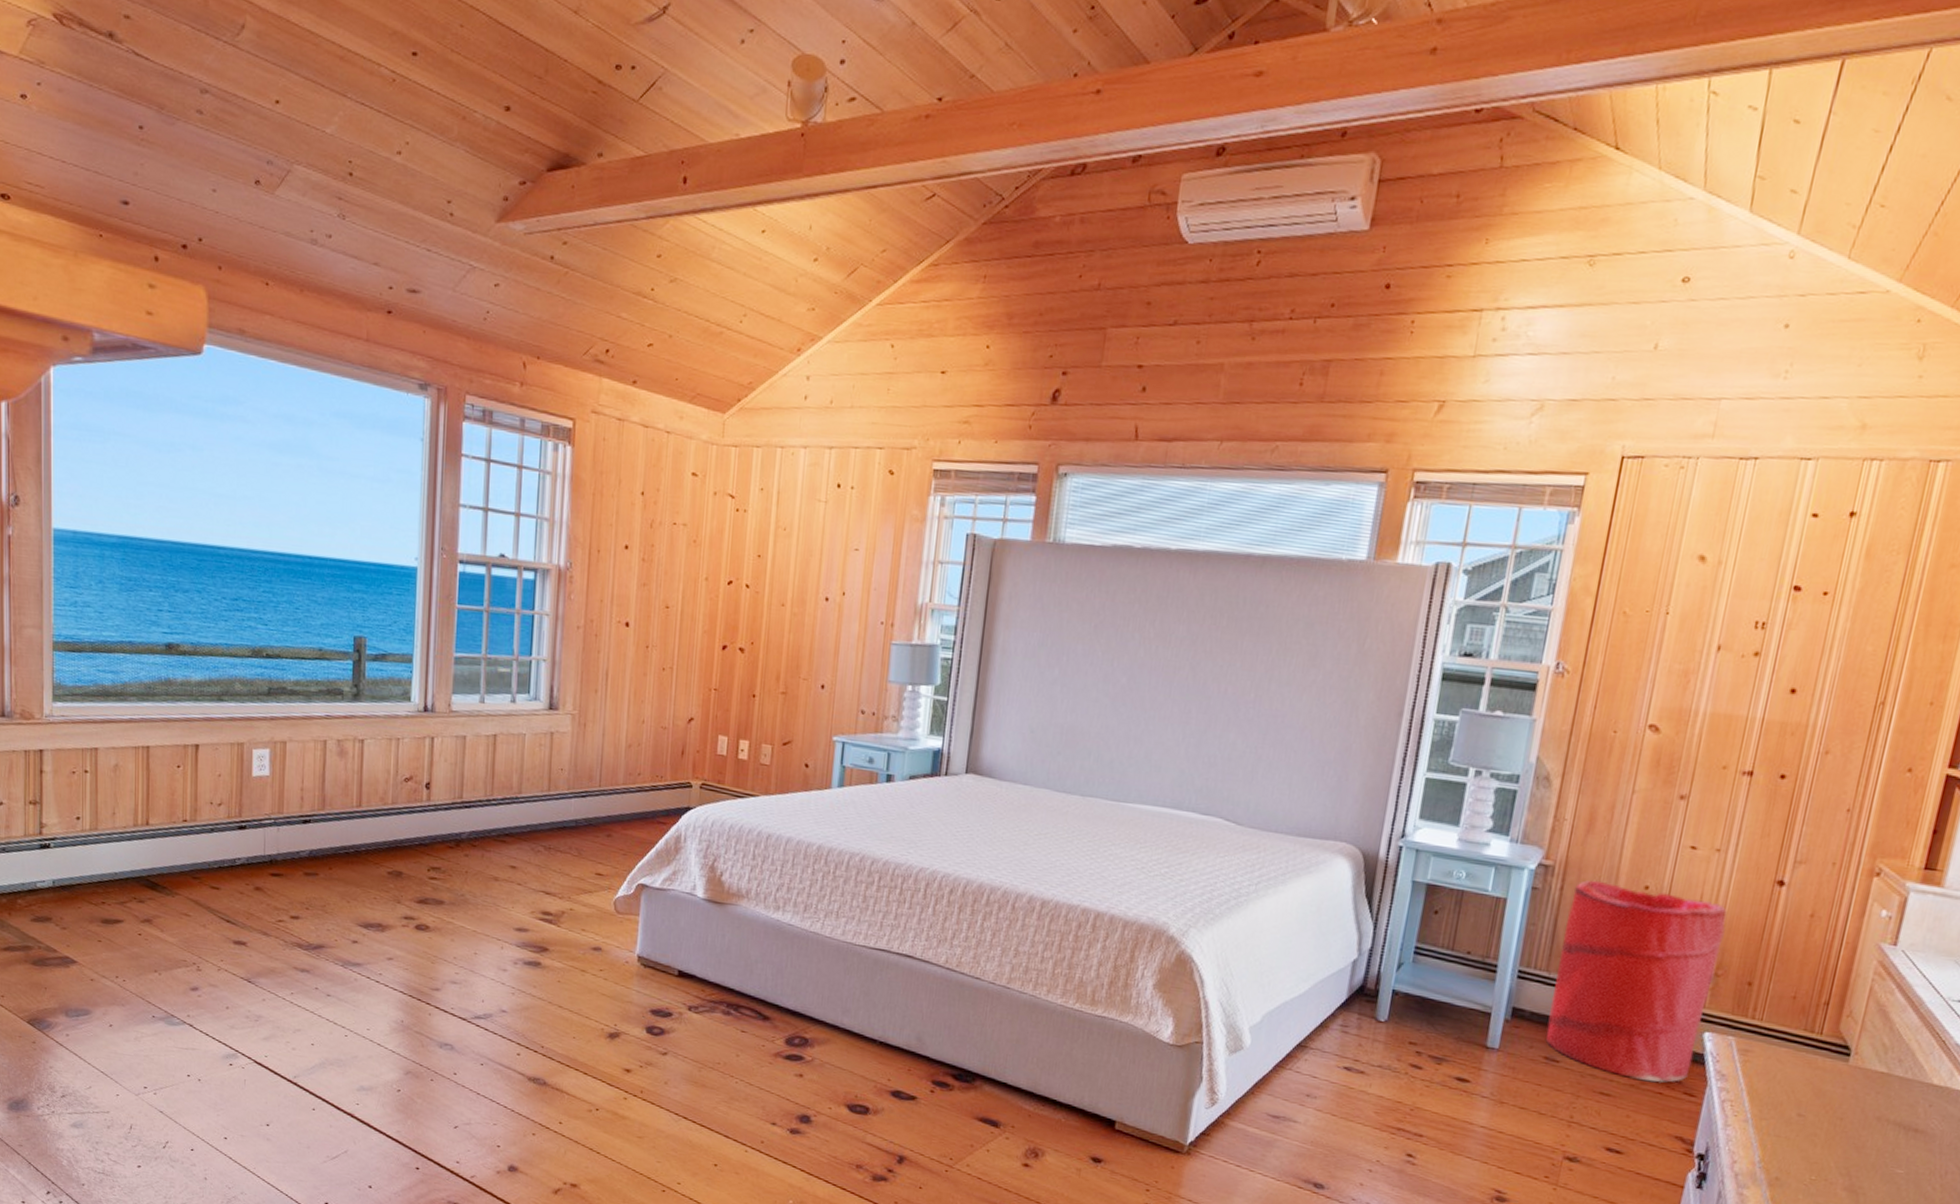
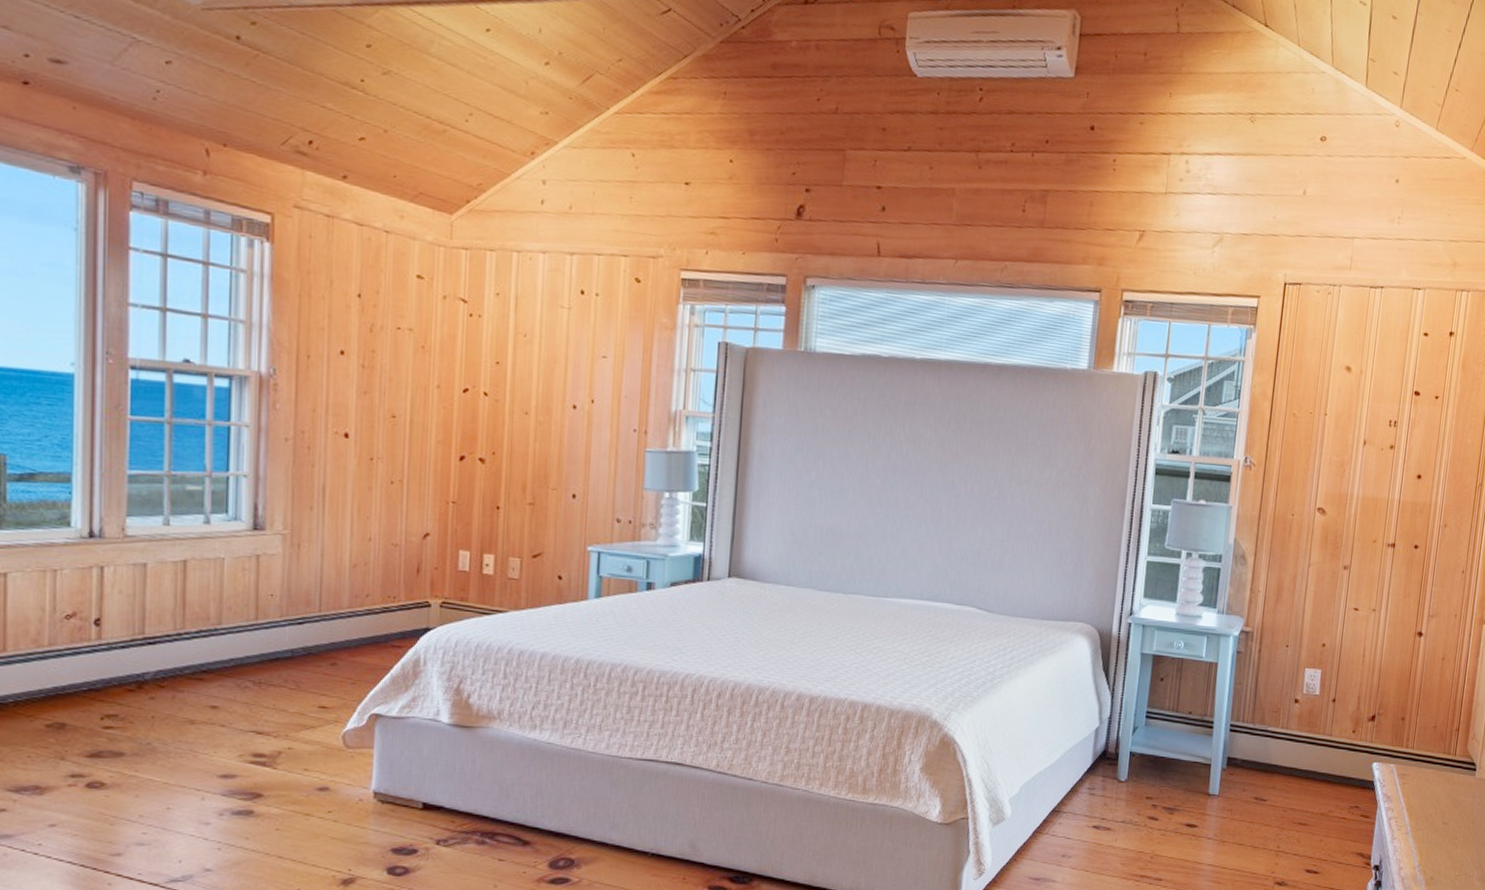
laundry hamper: present [1546,880,1727,1083] -> none [1255,642,1383,810]

